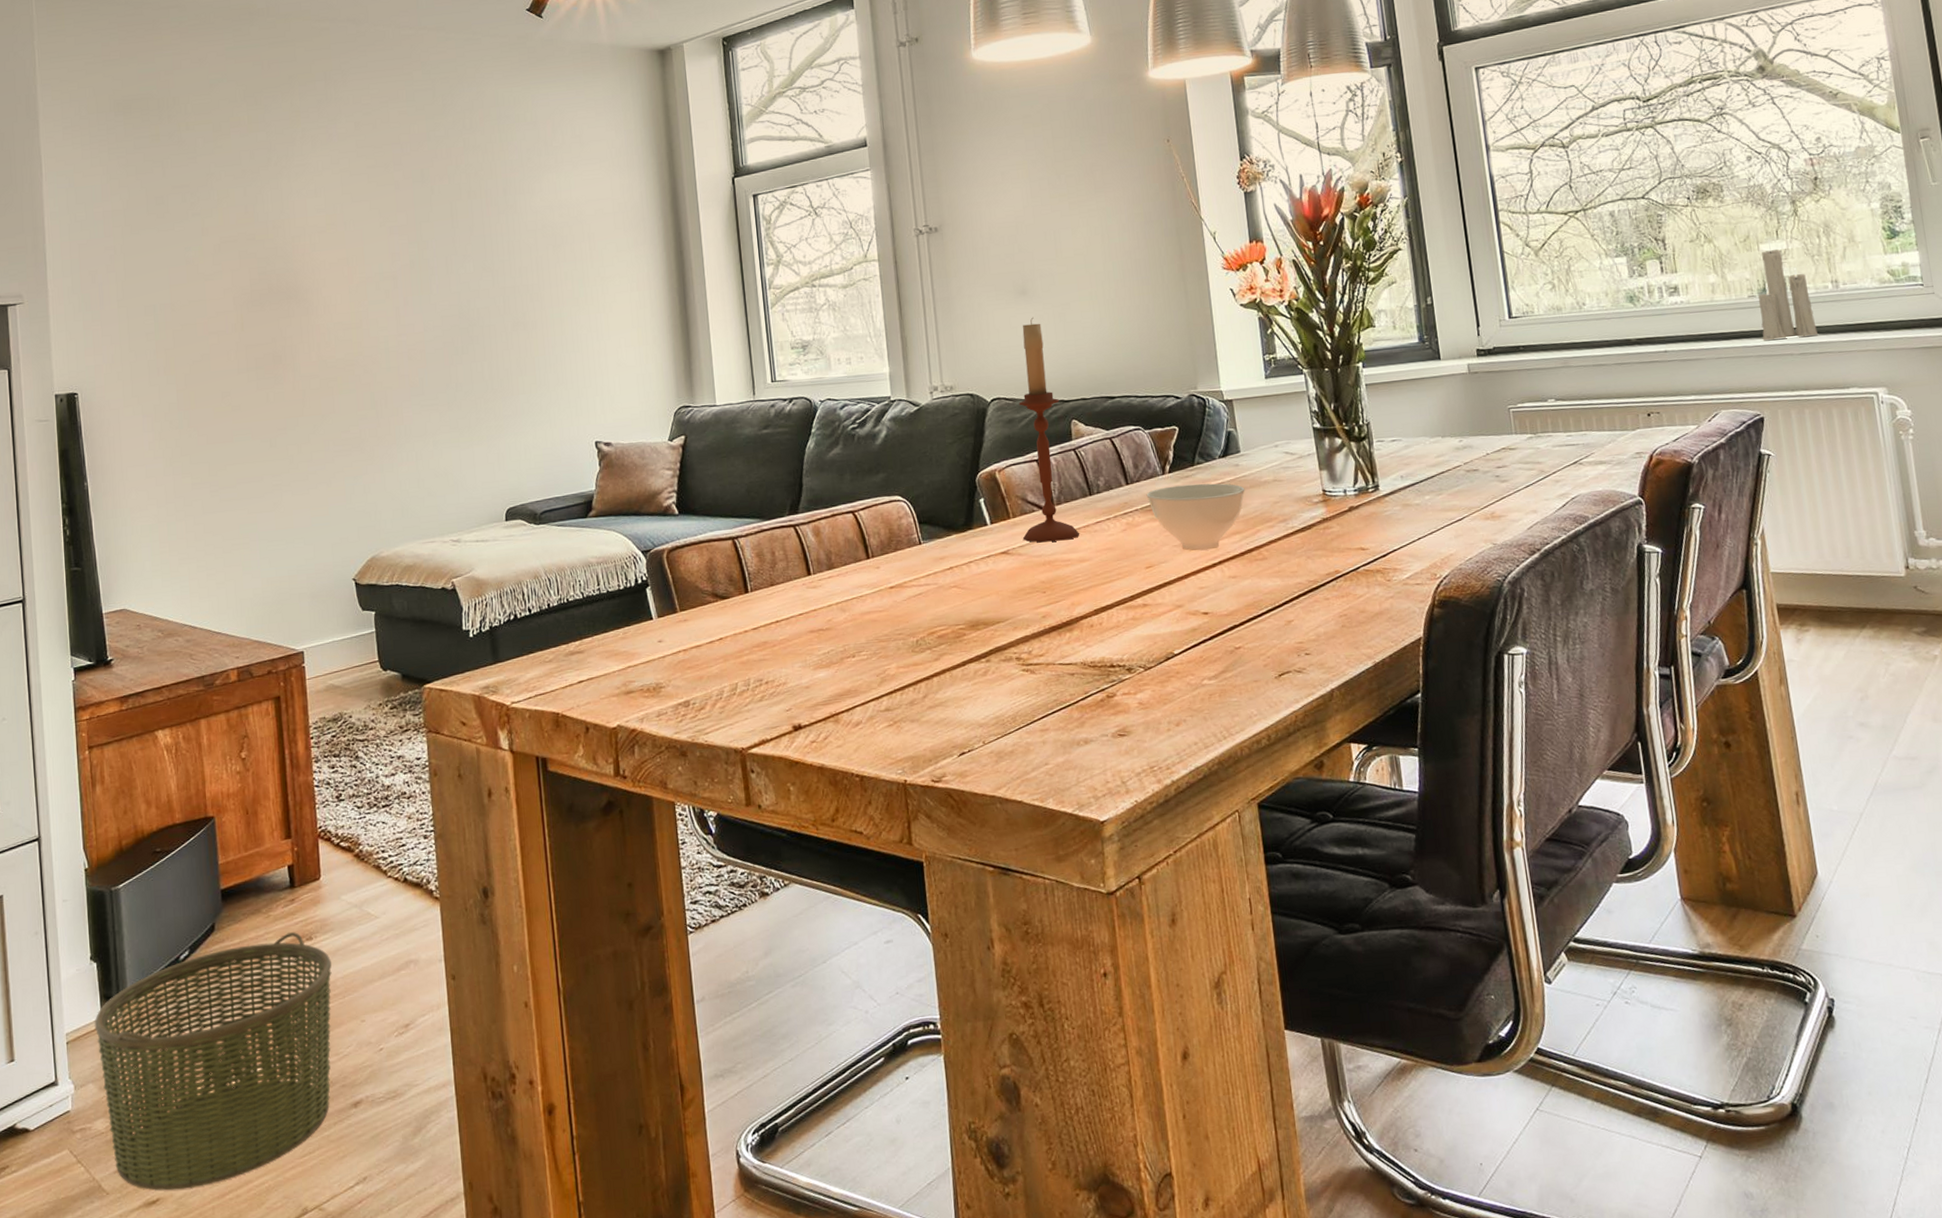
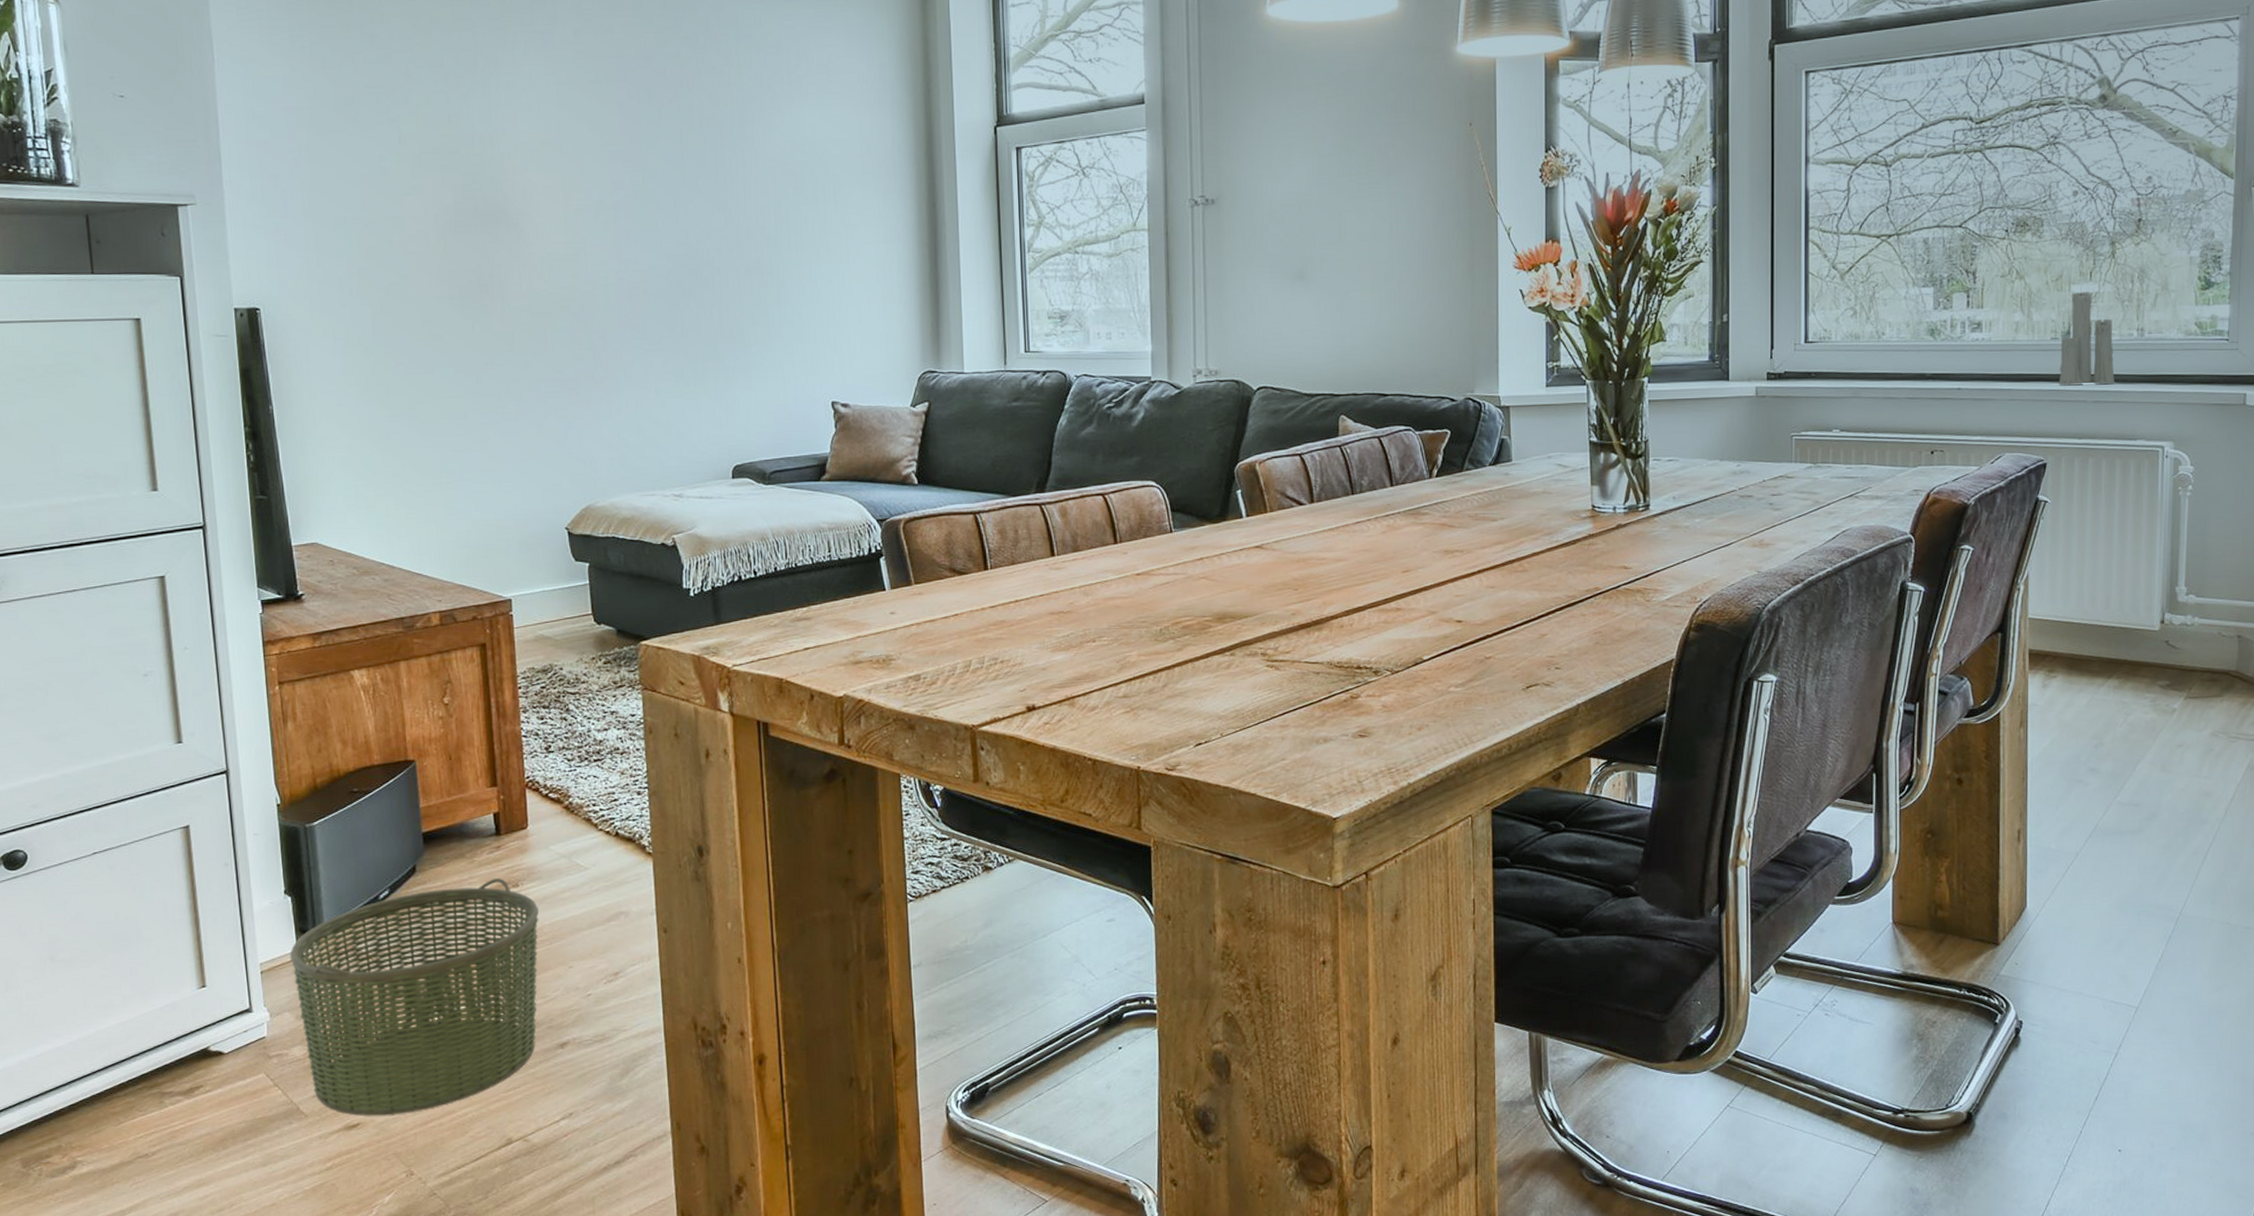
candlestick: present [1018,317,1080,543] -> none [1278,303,1338,539]
bowl: present [1146,483,1245,551] -> none [1410,490,1513,559]

